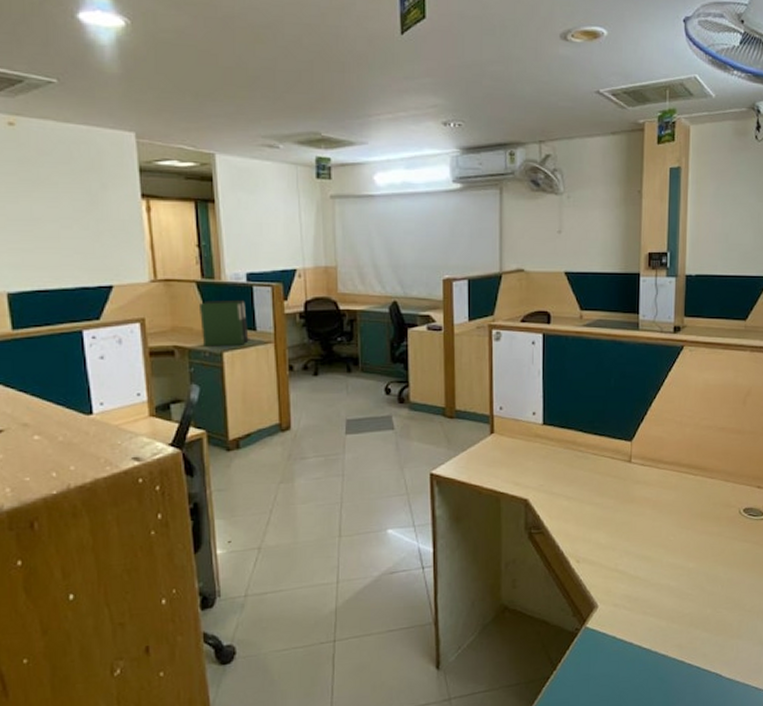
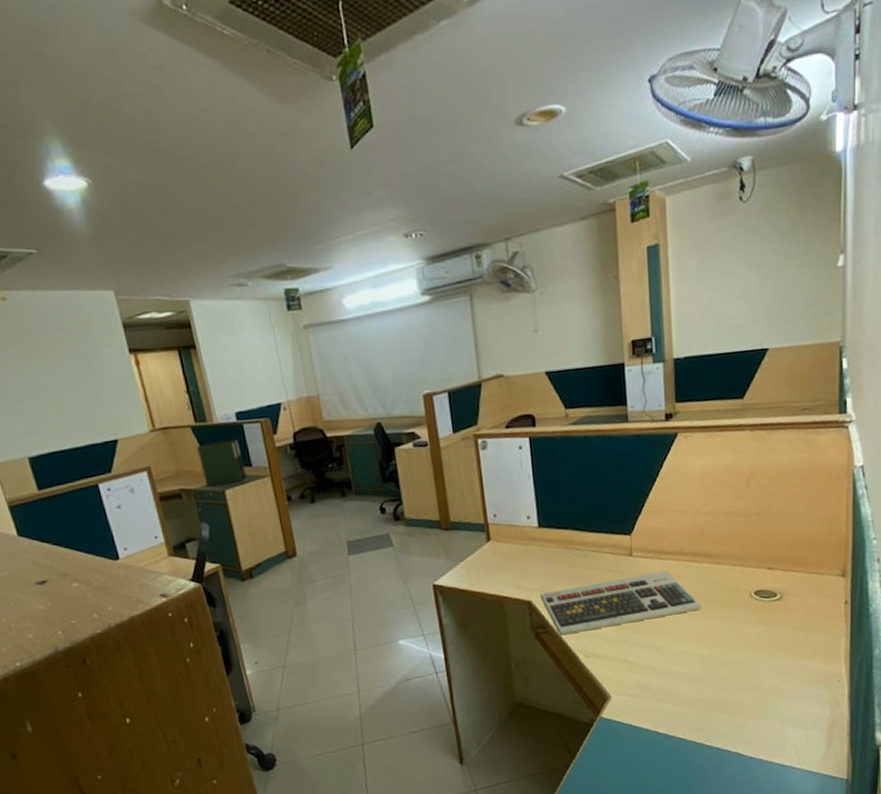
computer keyboard: none [537,480,693,538] -> present [540,570,702,636]

